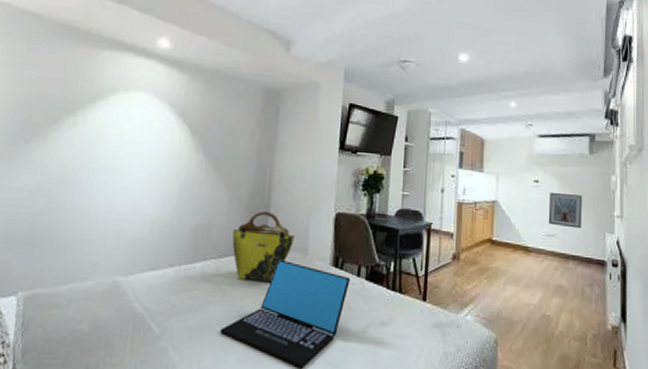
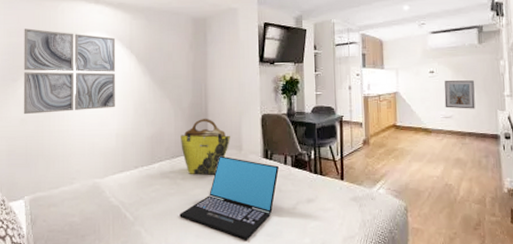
wall art: none [32,77,166,188] -> present [23,28,116,115]

